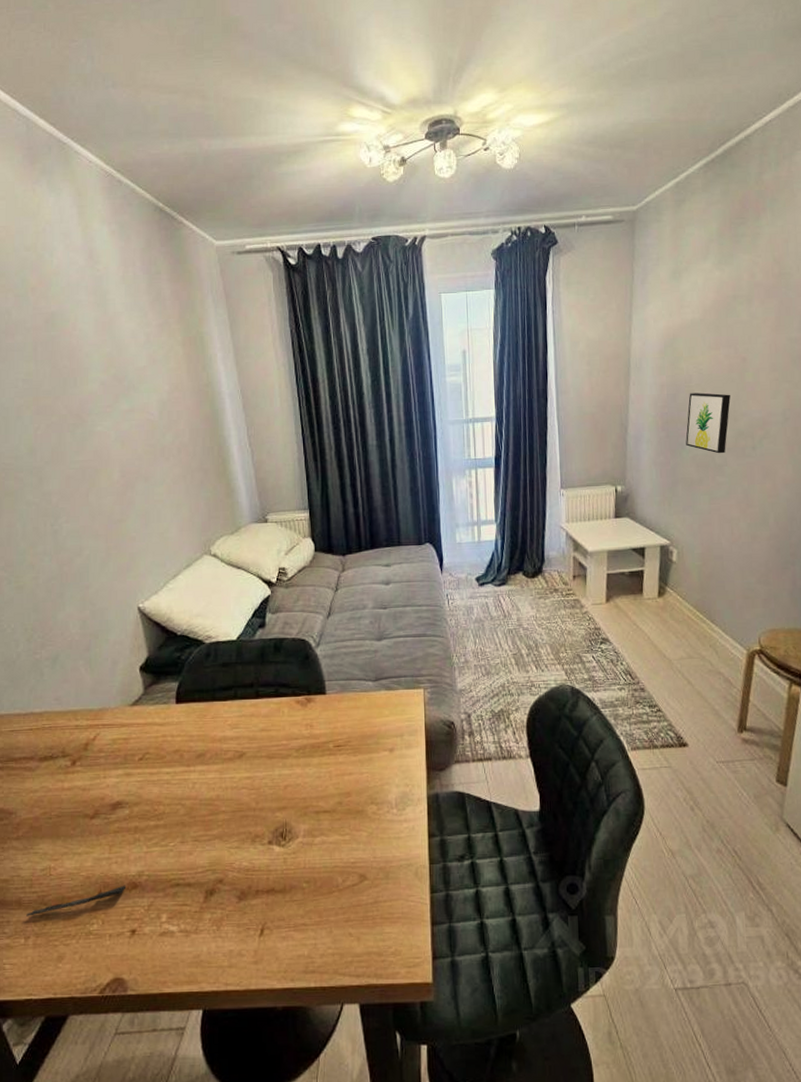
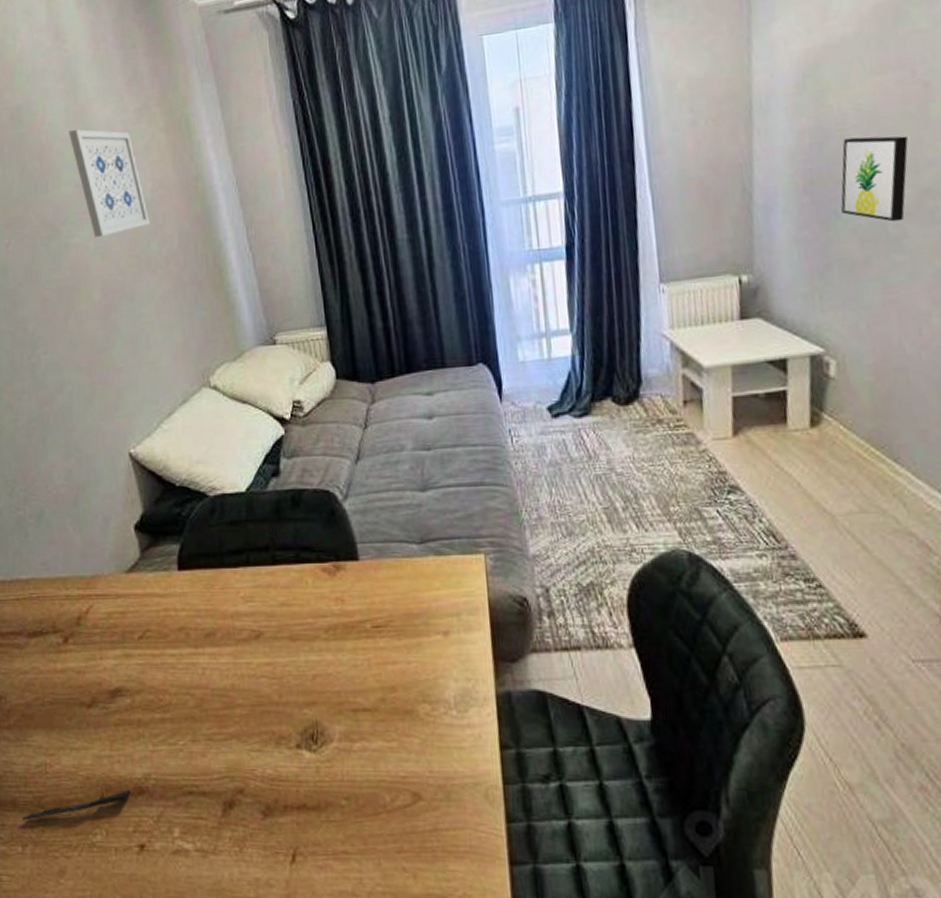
wall art: none [97,337,166,427] -> present [69,129,151,237]

